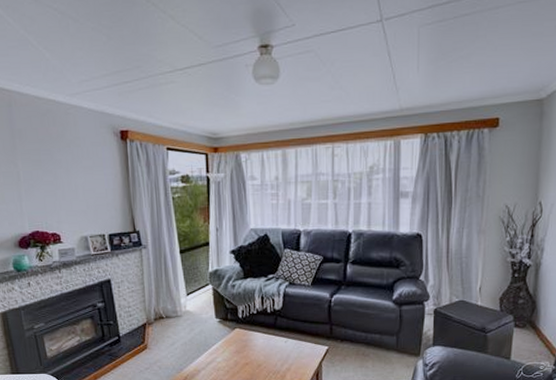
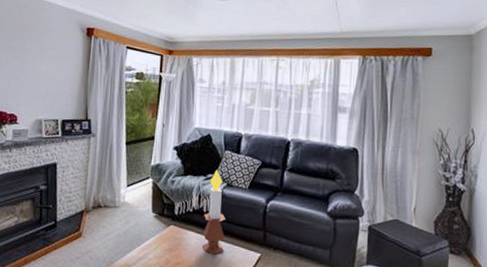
candle: none [269,269,292,352] -> present [203,169,225,255]

